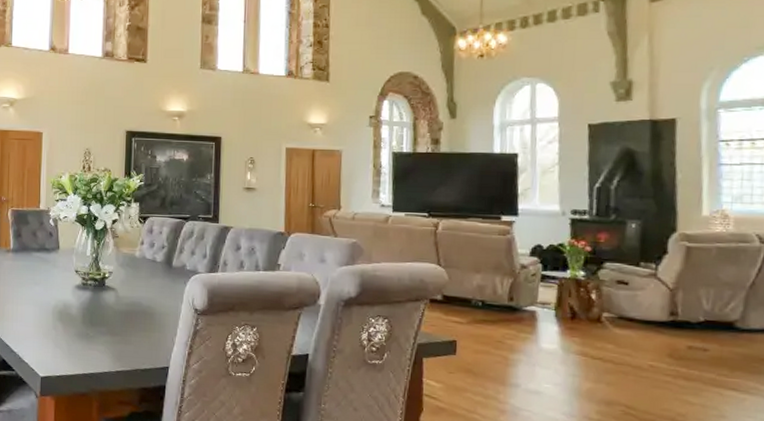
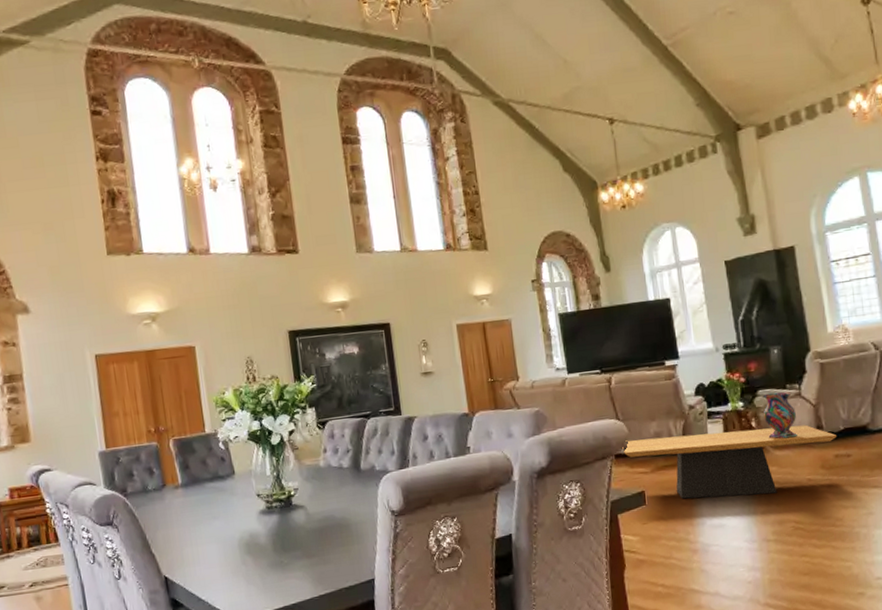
coffee table: none [439,287,695,372] -> present [622,425,837,499]
vase: none [607,267,647,319] -> present [762,392,797,439]

